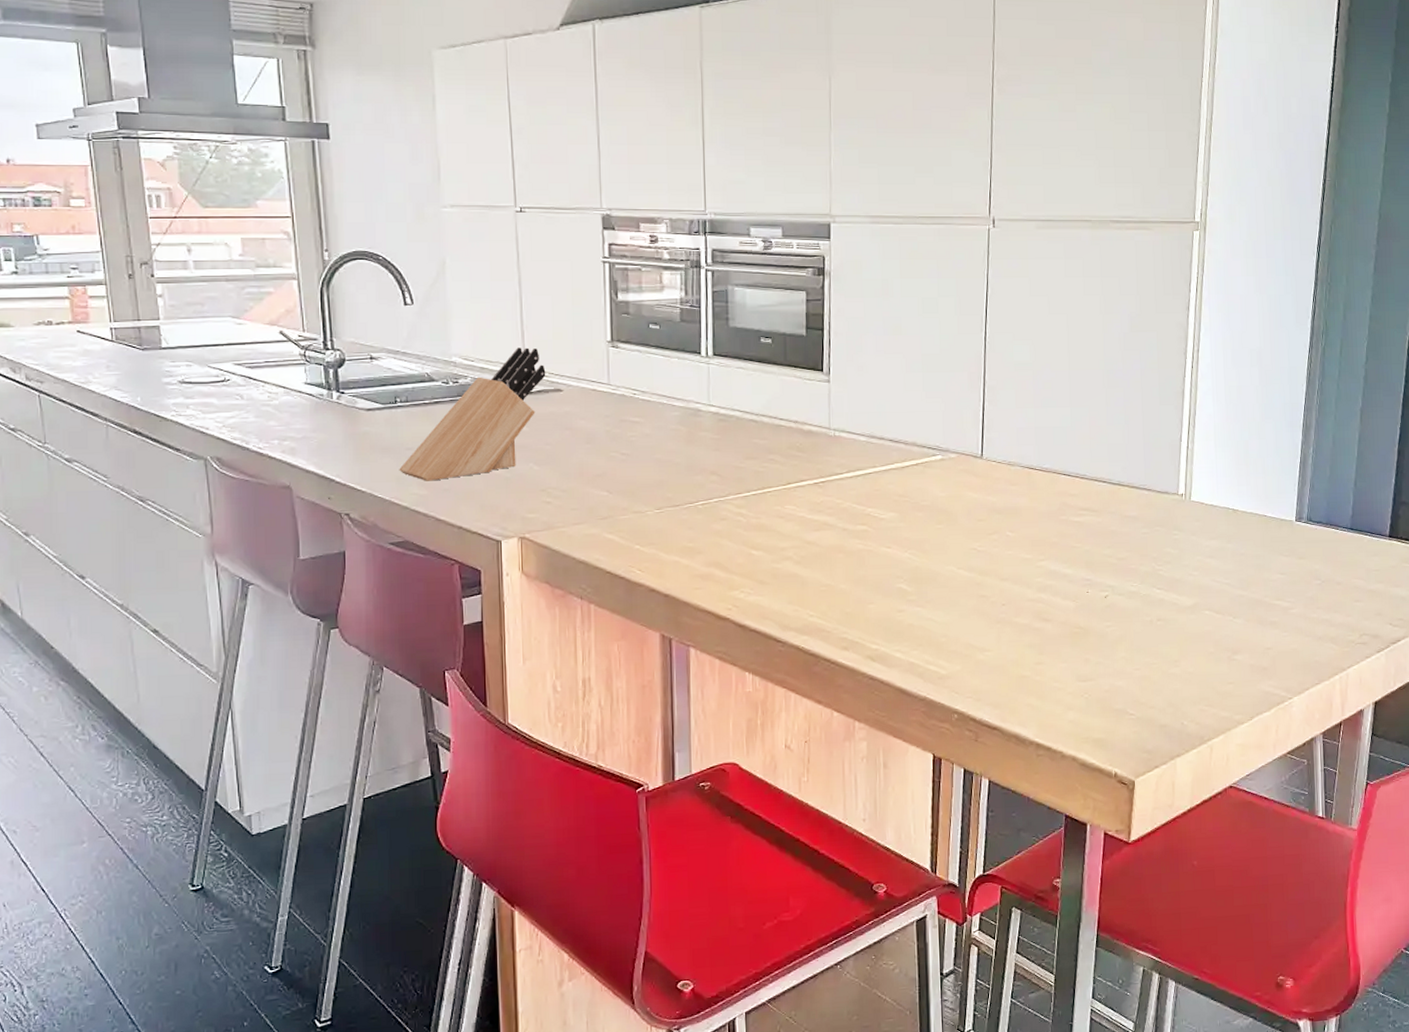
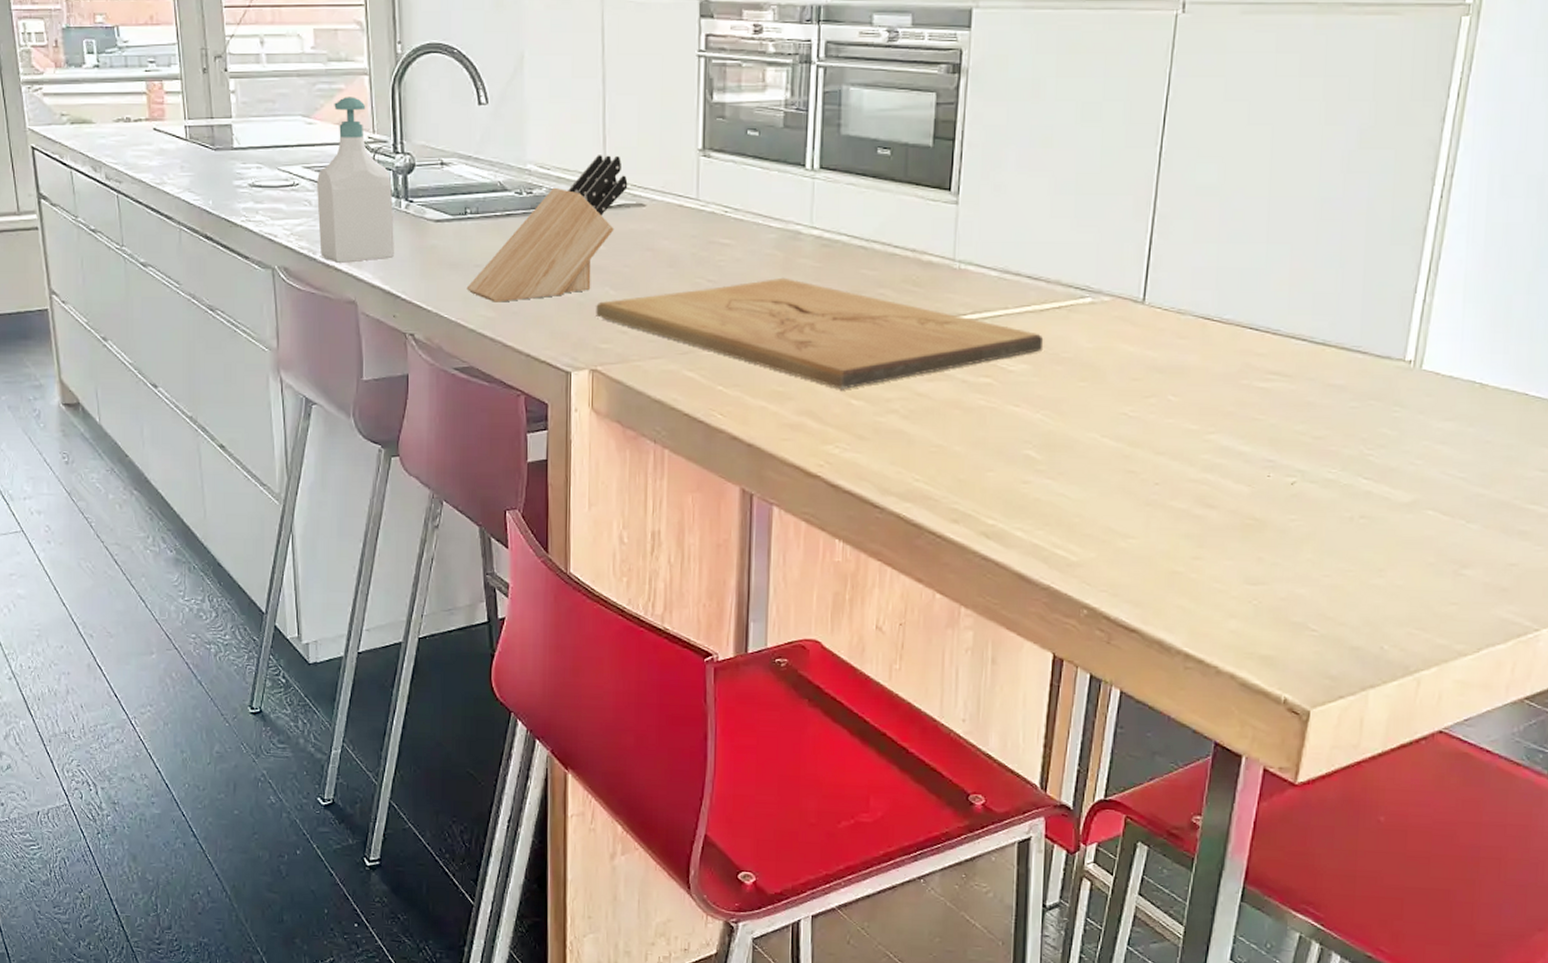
soap bottle: none [248,299,327,451] -> present [317,97,394,263]
cutting board: none [522,448,907,542] -> present [596,277,1044,389]

